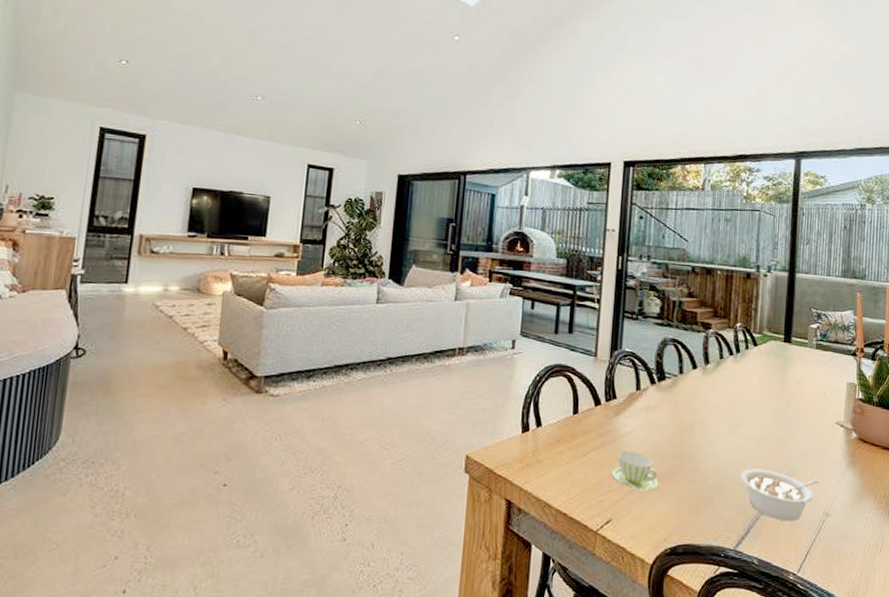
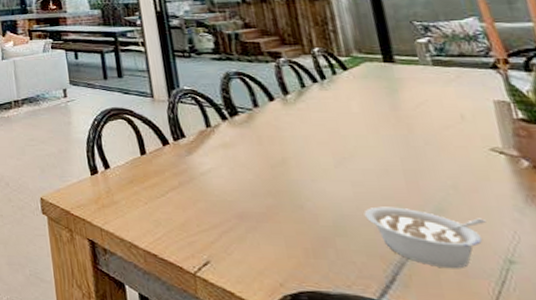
cup: present [611,451,659,493] -> none [197,190,258,233]

